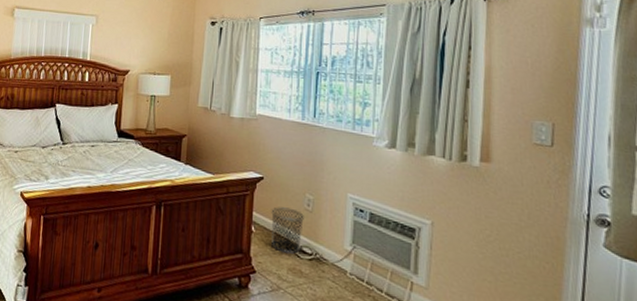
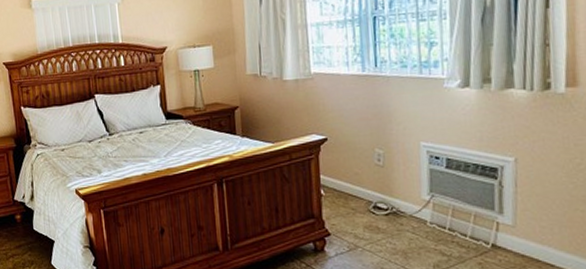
waste bin: present [271,207,304,255] -> none [339,166,376,213]

